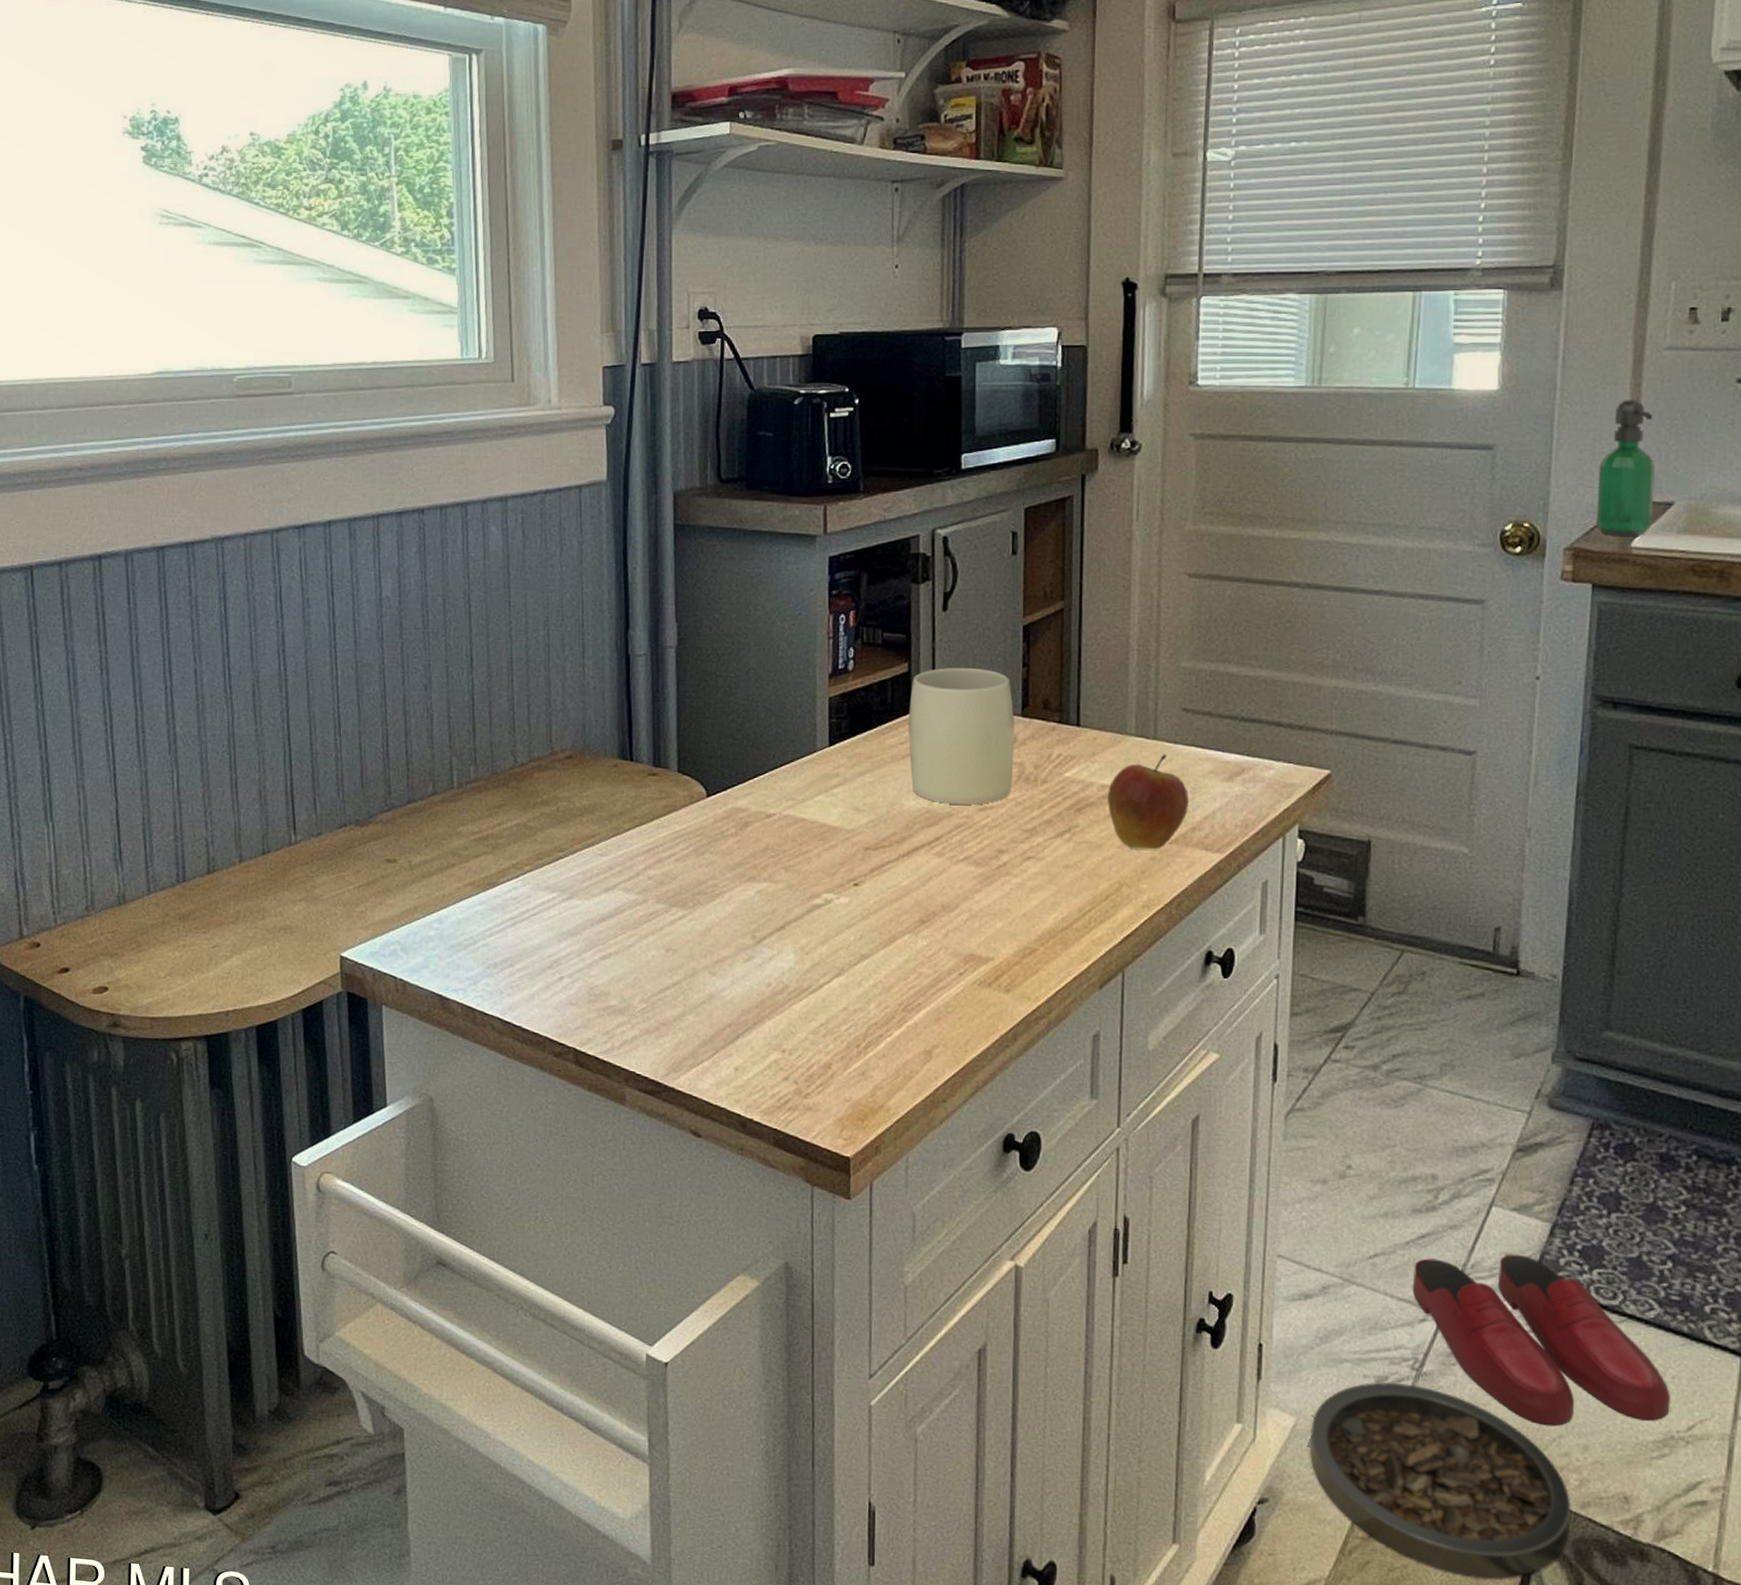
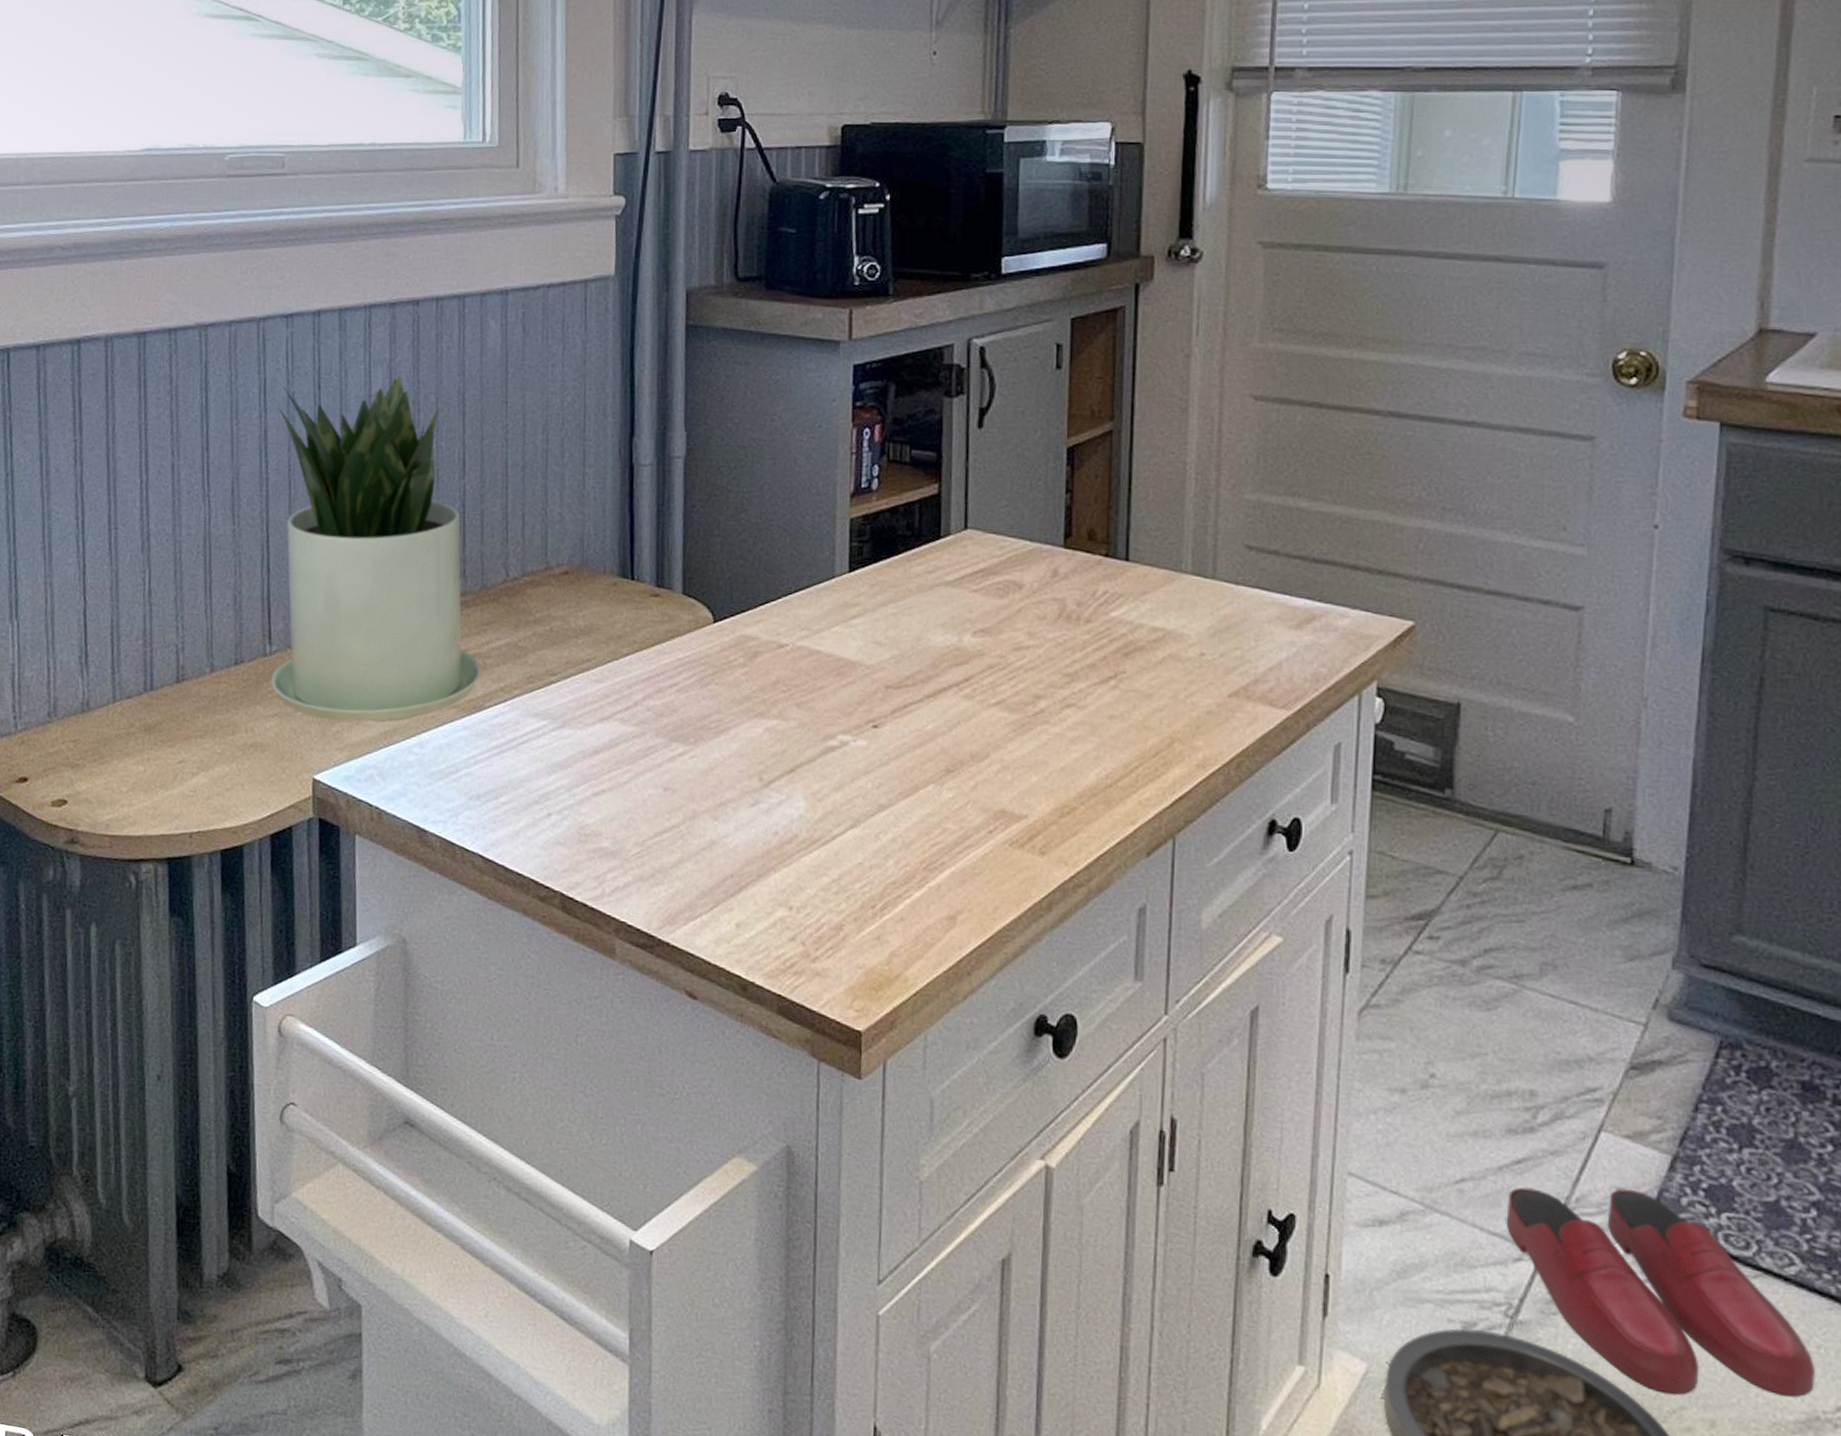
planter: none [294,580,495,902] -> present [271,376,483,722]
mug: present [908,667,1015,805] -> none [937,490,1056,644]
fruit: present [1107,754,1190,850] -> none [1158,596,1252,703]
soap dispenser: present [1596,400,1655,536] -> none [1725,216,1794,370]

